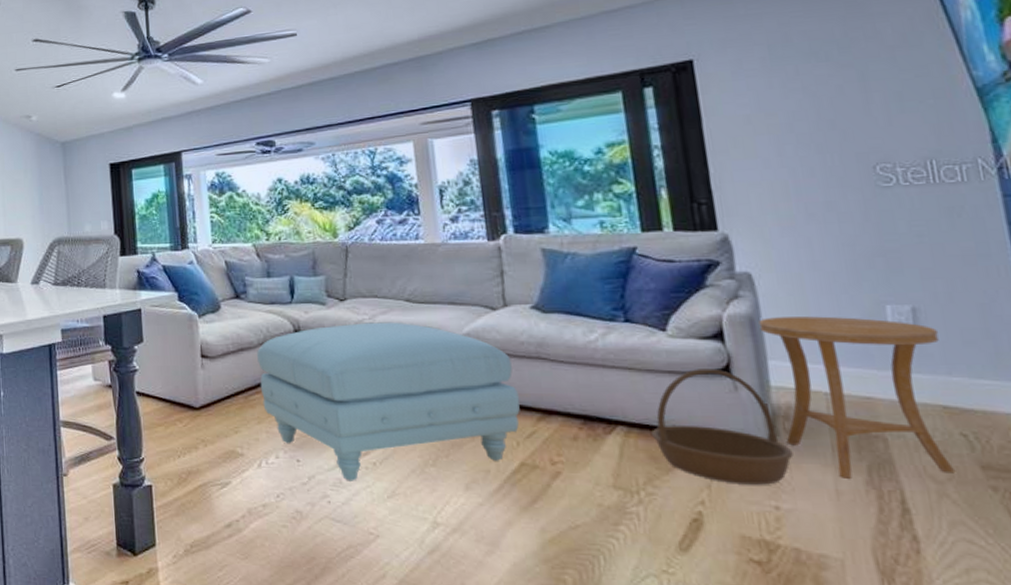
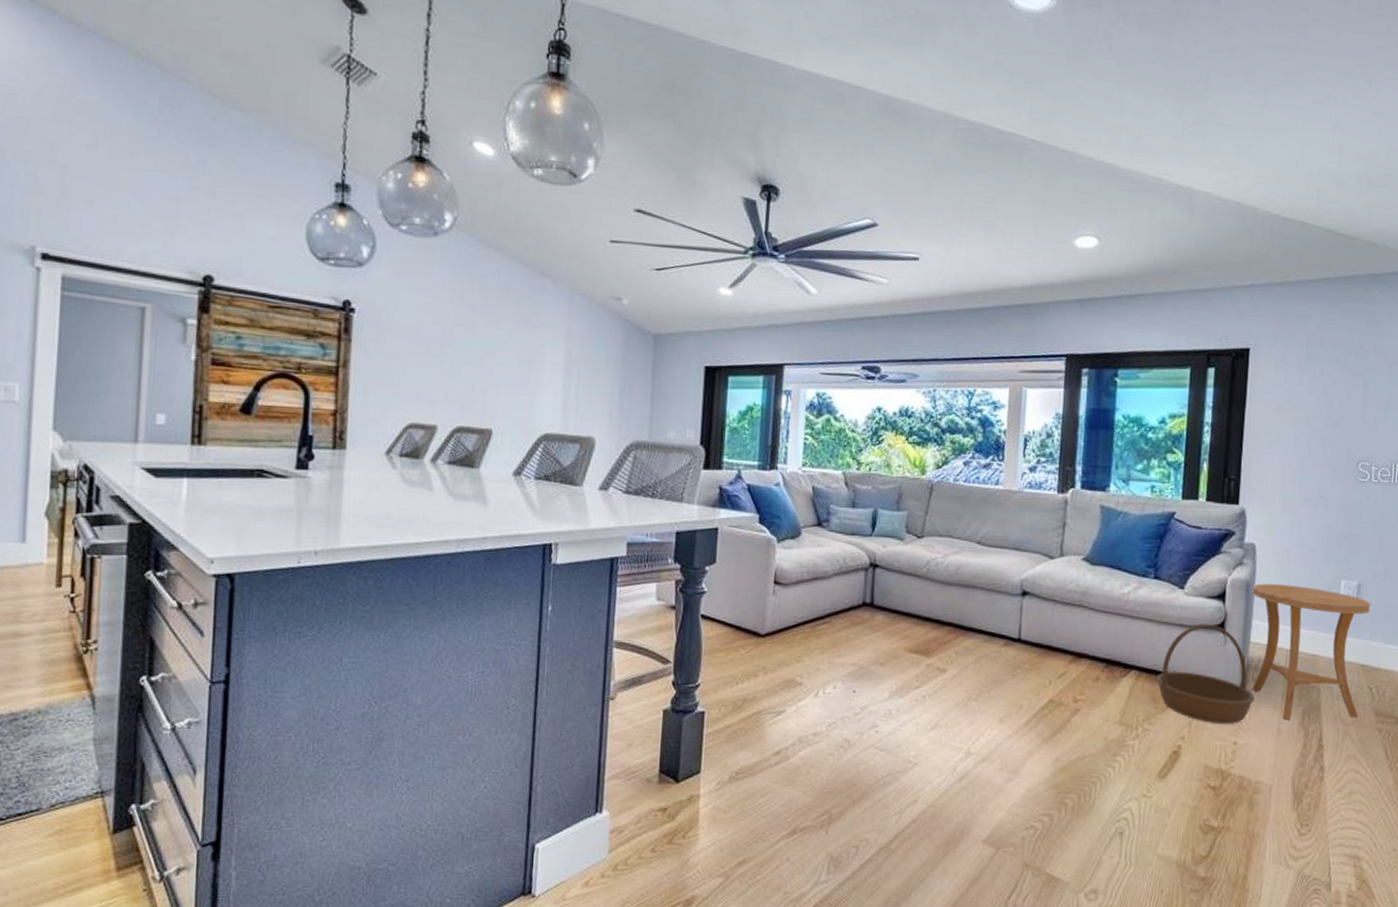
ottoman: present [257,322,520,481] -> none [828,561,1059,713]

